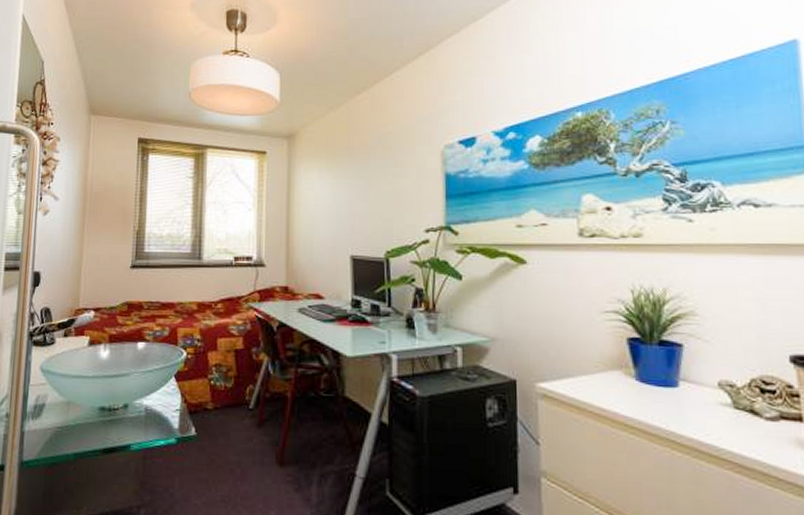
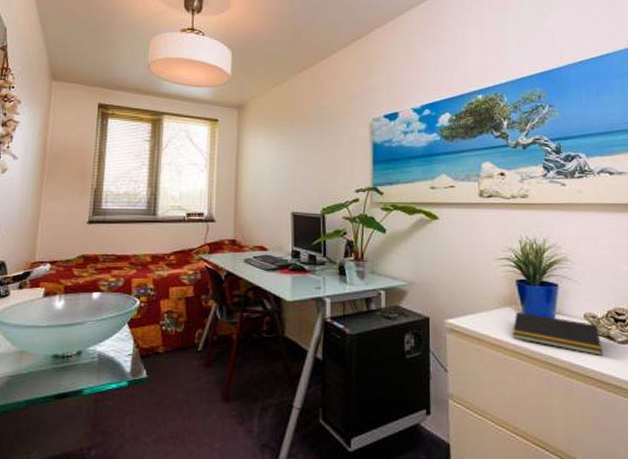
notepad: none [621,376,744,436] -> present [512,311,603,357]

